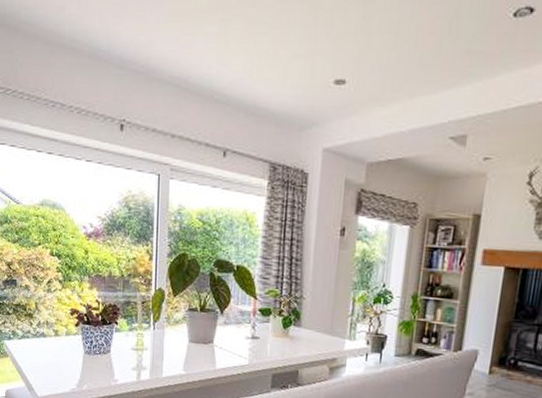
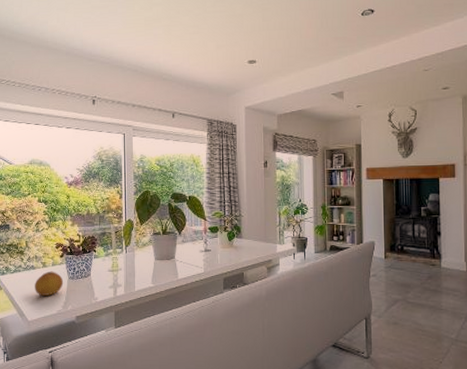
fruit: none [45,341,79,371] -> present [35,271,64,296]

